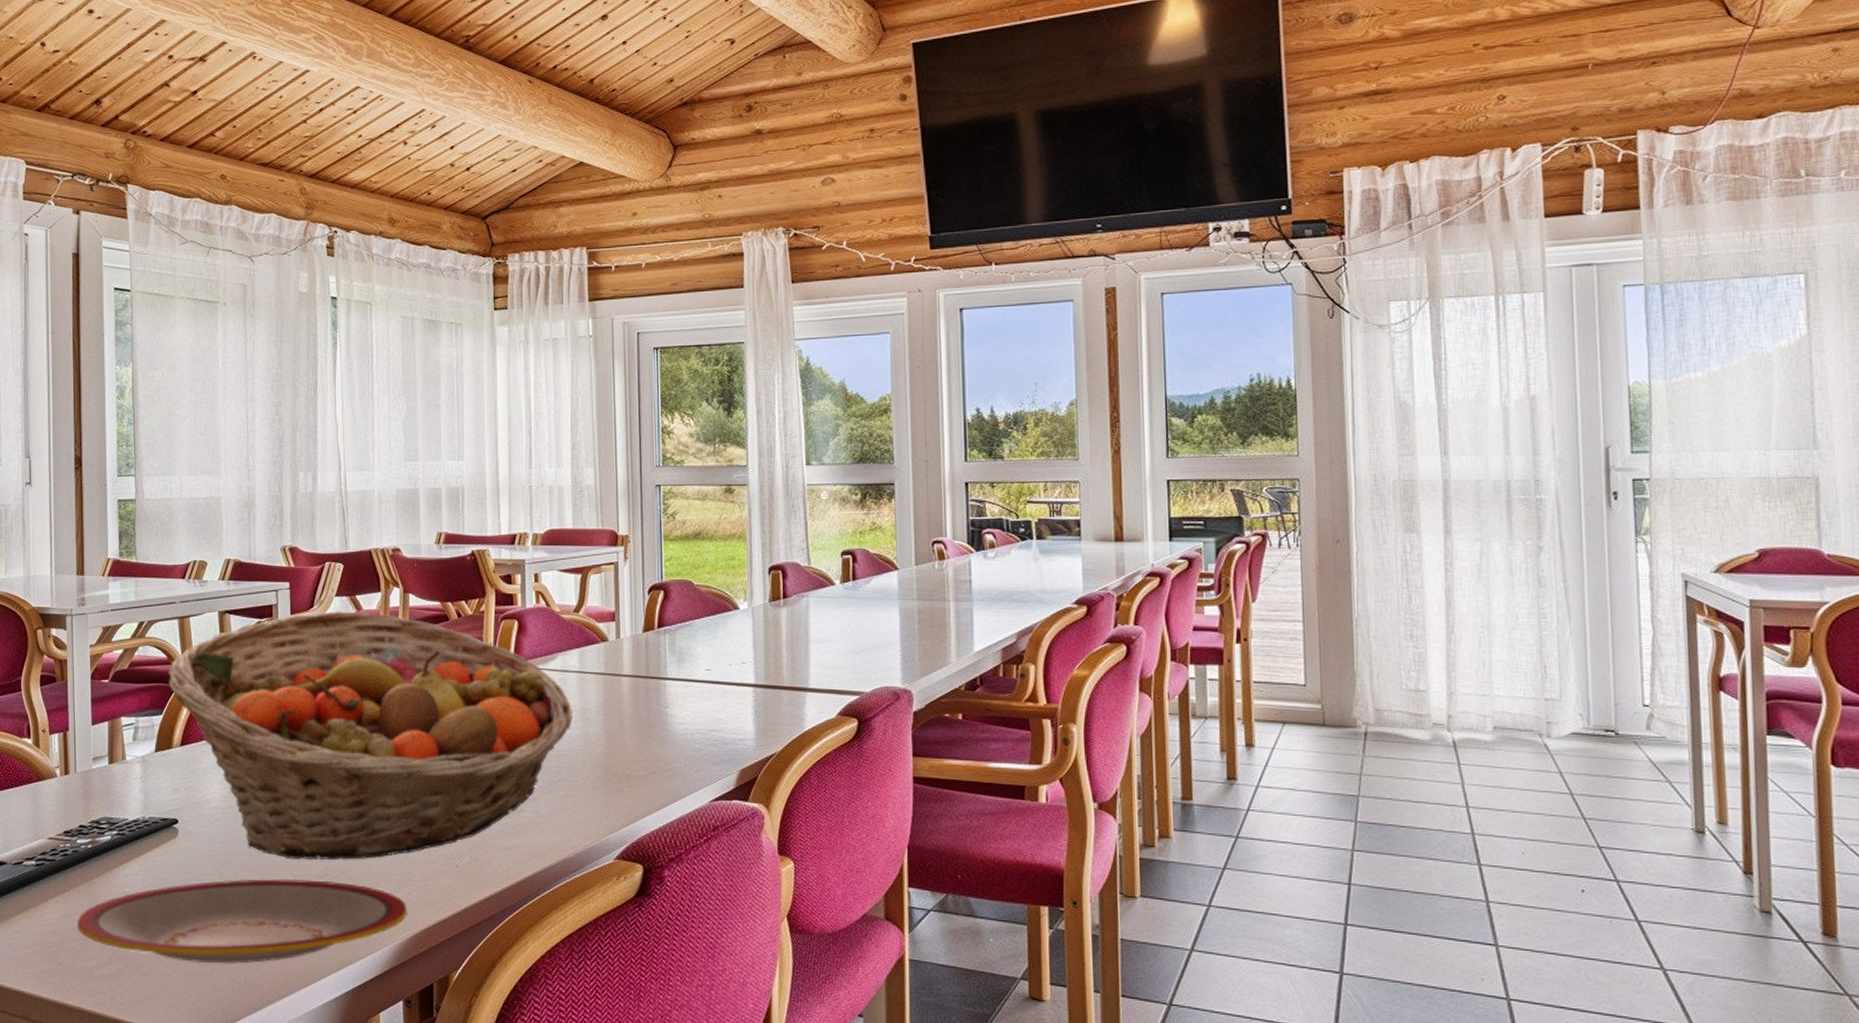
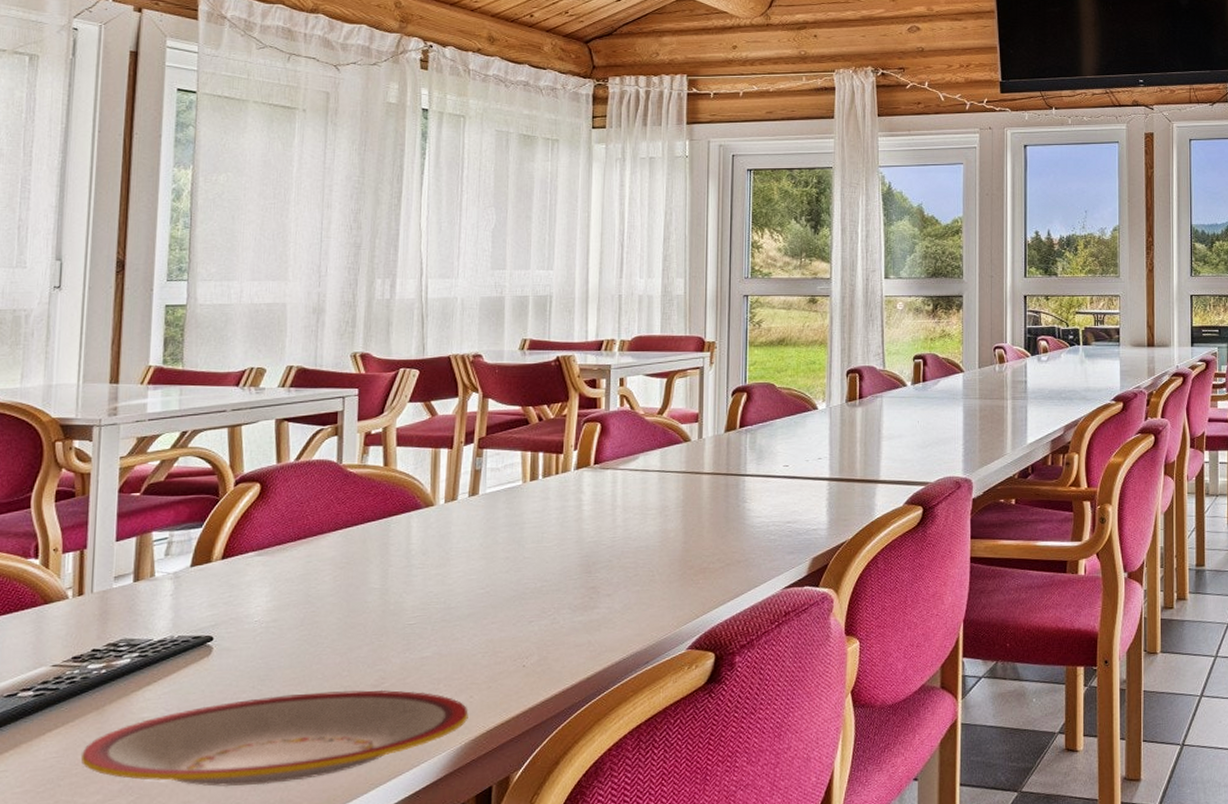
fruit basket: present [169,610,573,861] -> none [212,416,652,670]

